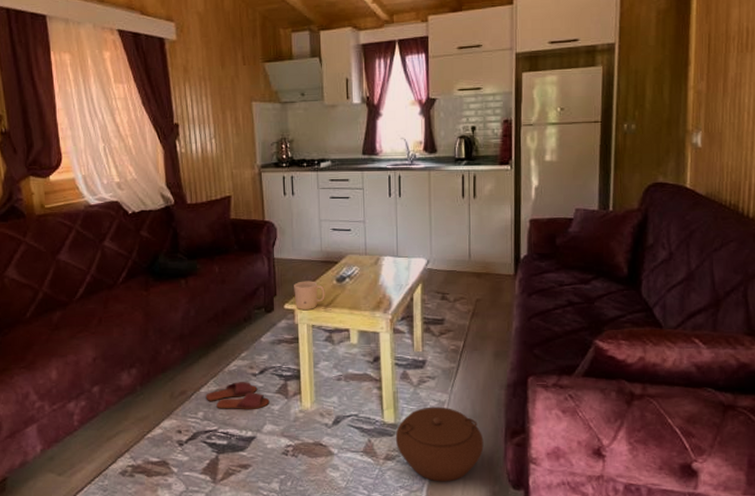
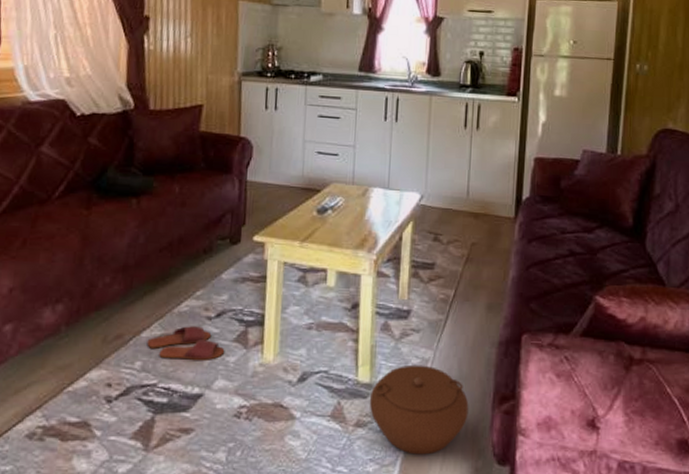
mug: present [294,281,325,311] -> none [266,209,303,245]

